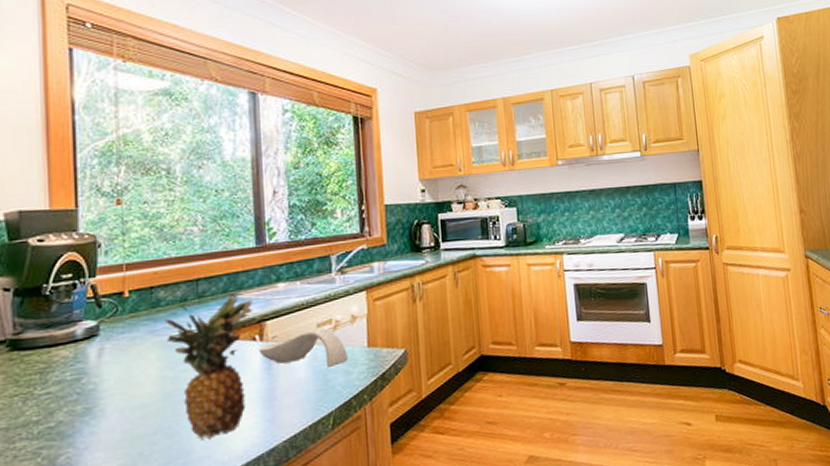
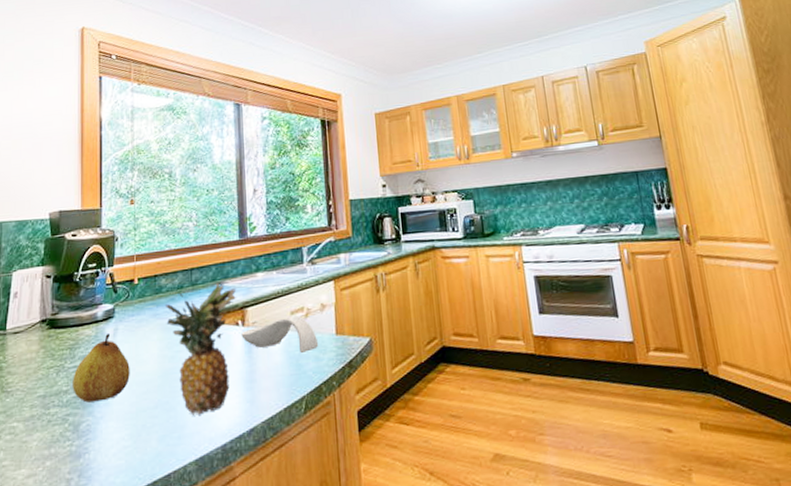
fruit: none [45,353,121,433] -> present [73,332,130,403]

